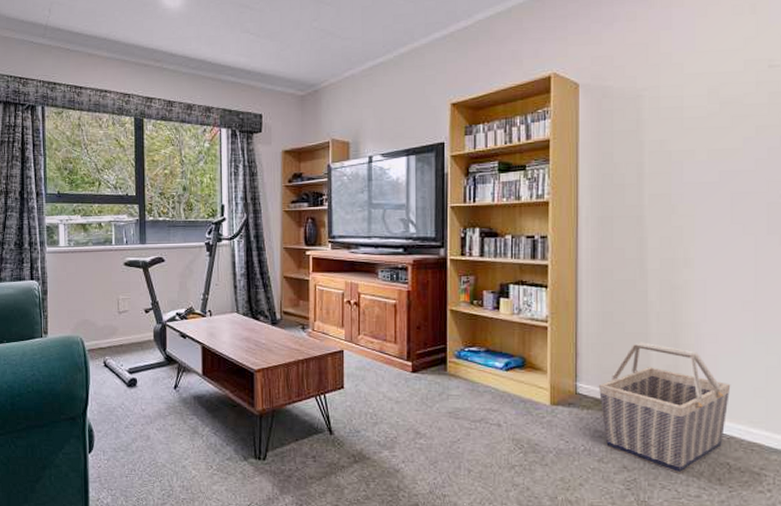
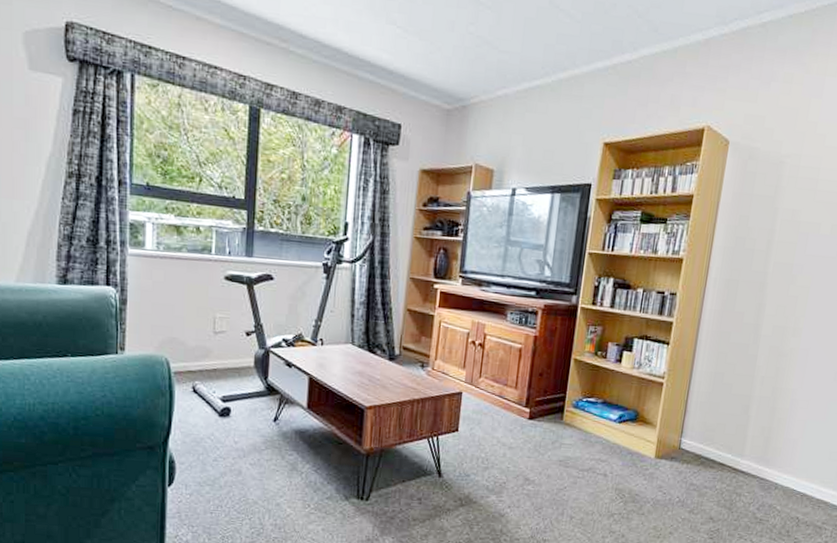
basket: present [599,342,731,473] -> none [698,403,813,525]

